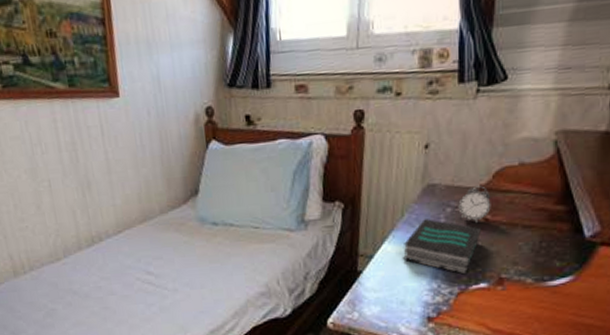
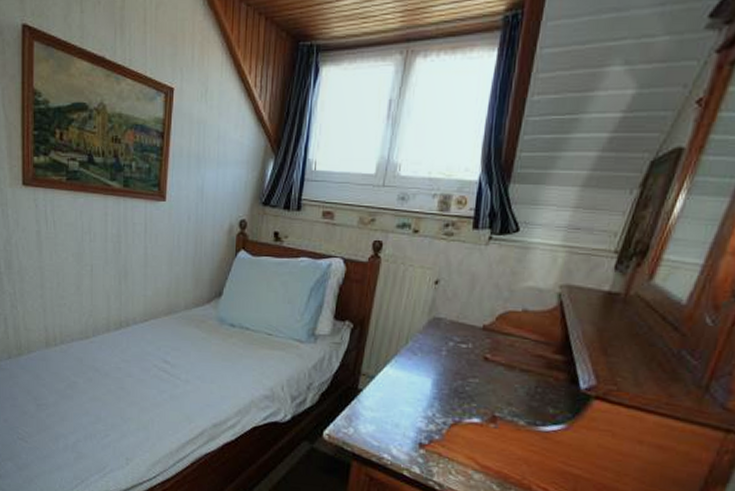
book: present [403,219,481,275] -> none [402,349,480,408]
alarm clock: present [458,186,491,224] -> none [460,325,493,361]

